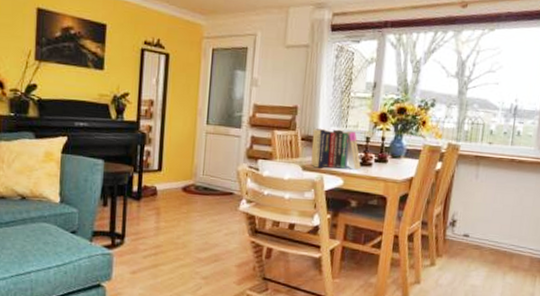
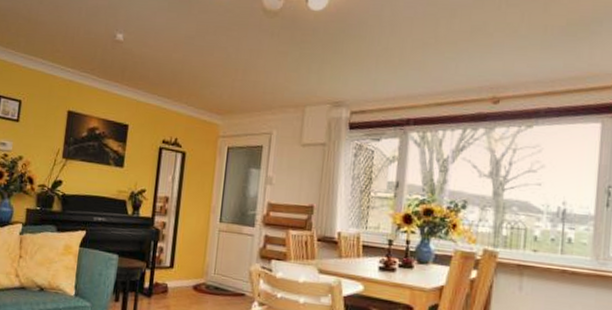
books: present [311,128,361,170] -> none [328,229,383,275]

